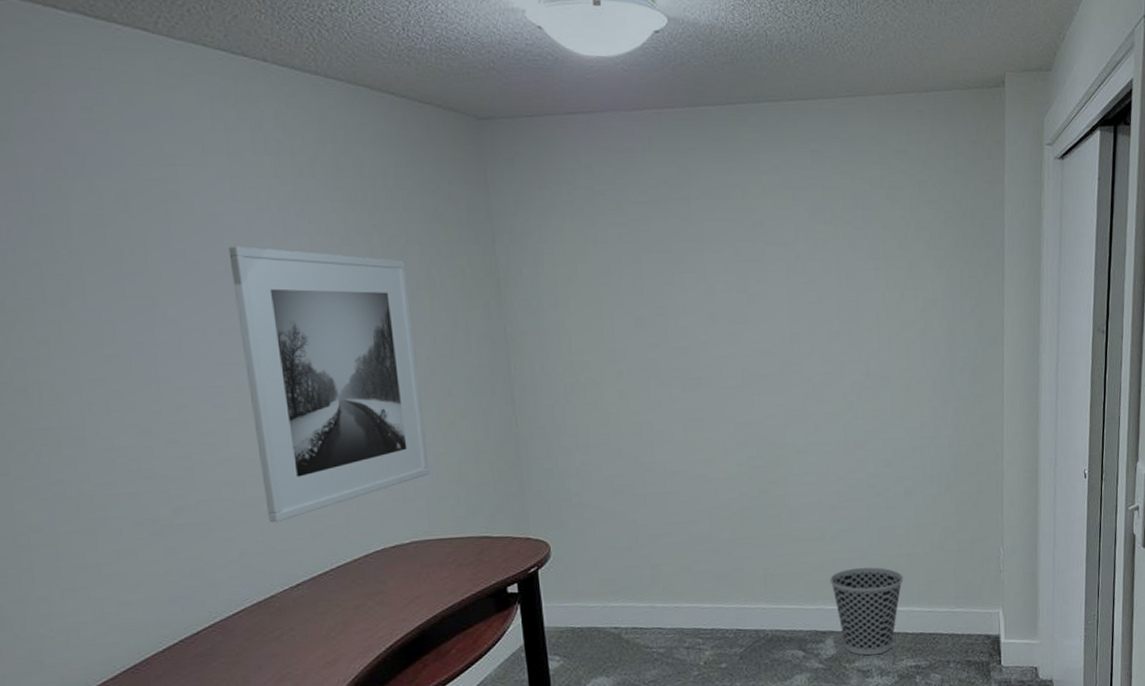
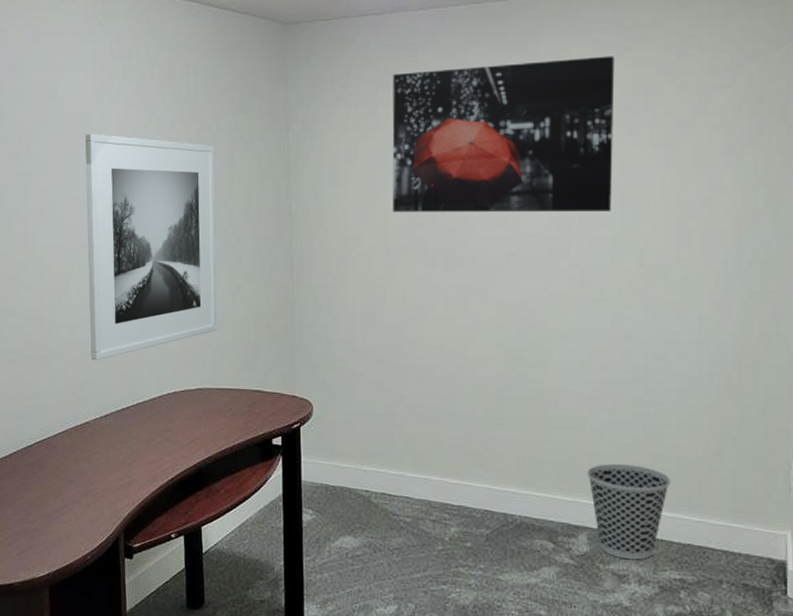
wall art: none [610,168,839,333] -> present [392,56,615,213]

